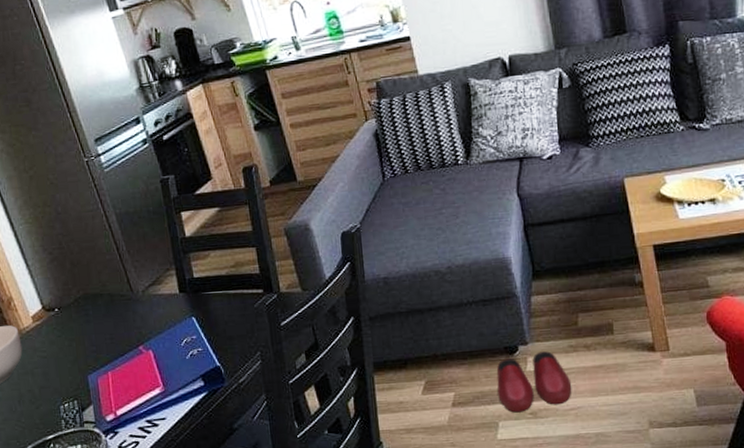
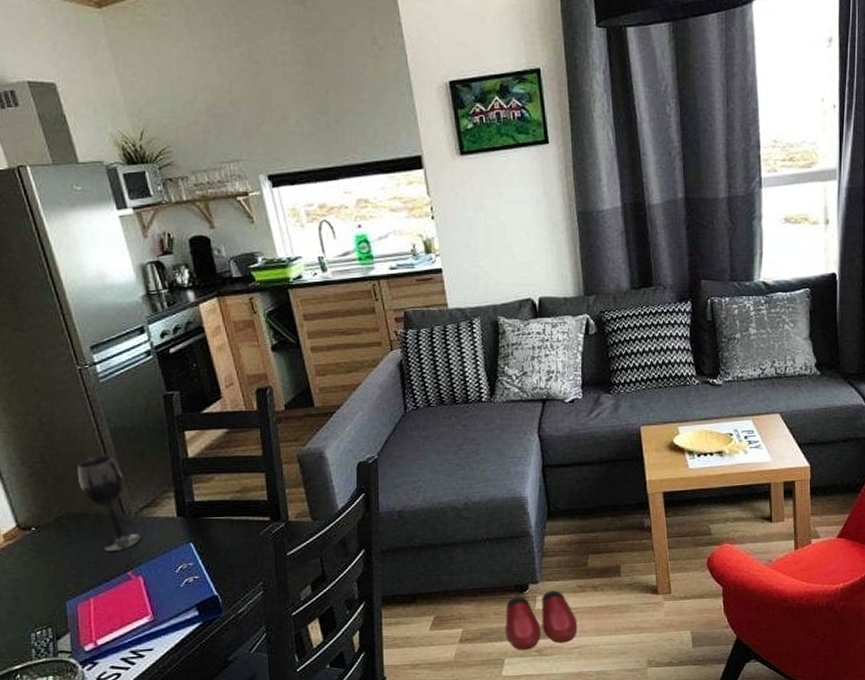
wine glass: none [90,238,149,329] -> present [78,455,141,553]

